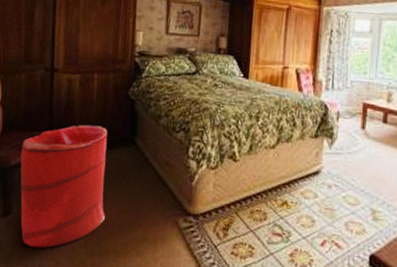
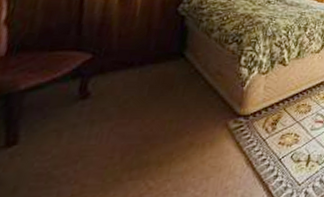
laundry hamper: present [20,124,108,248] -> none [31,41,153,175]

